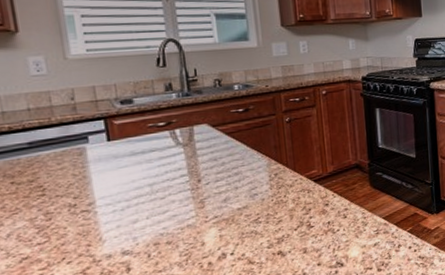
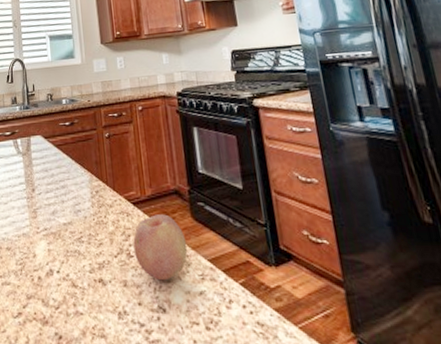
fruit: none [314,186,365,242] -> present [133,214,187,281]

